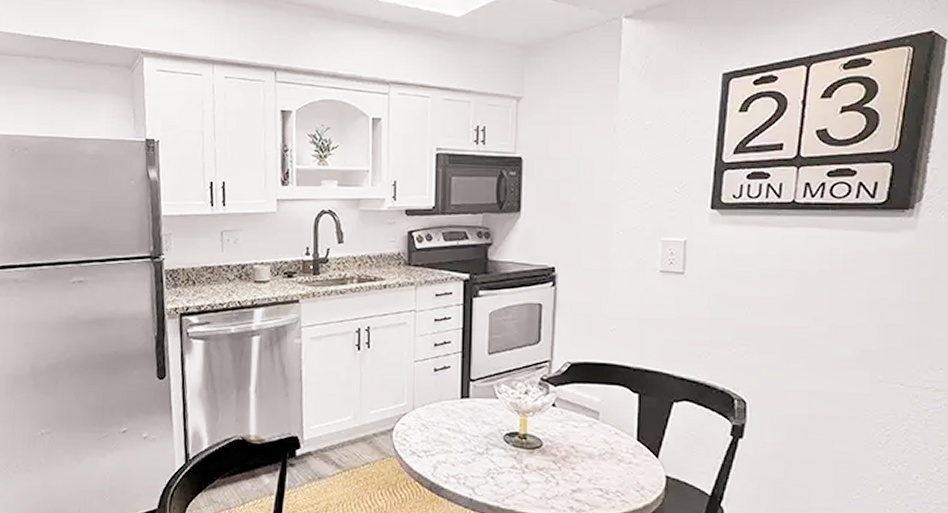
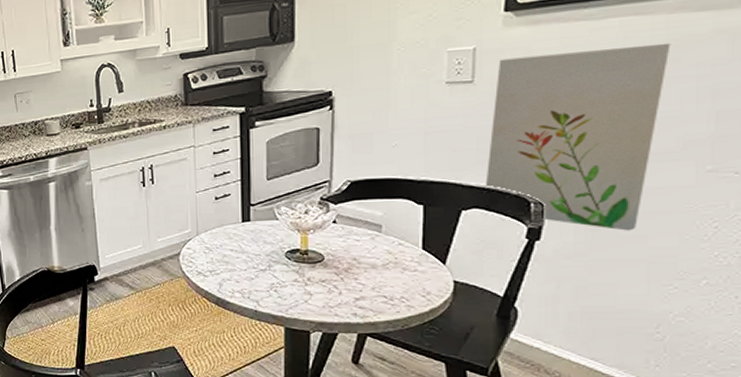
wall art: none [694,254,847,434] -> present [485,42,671,231]

